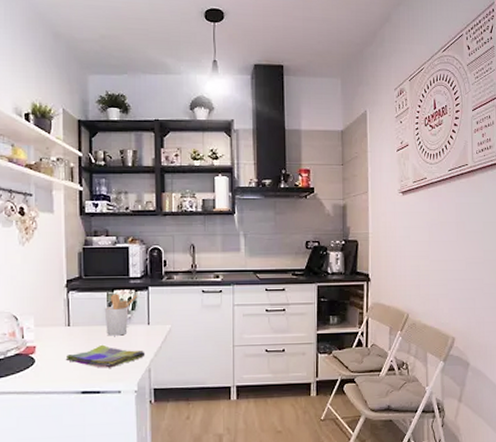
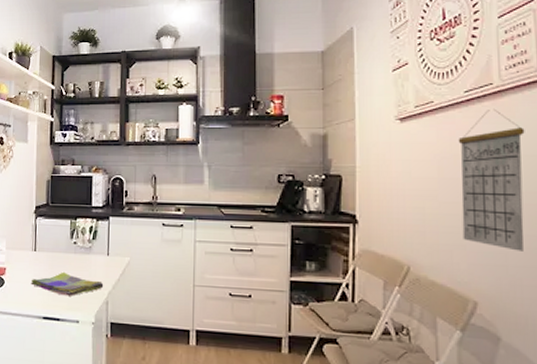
utensil holder: present [104,293,137,336] -> none [67,222,98,265]
calendar: none [443,184,488,296] -> present [458,108,525,251]

